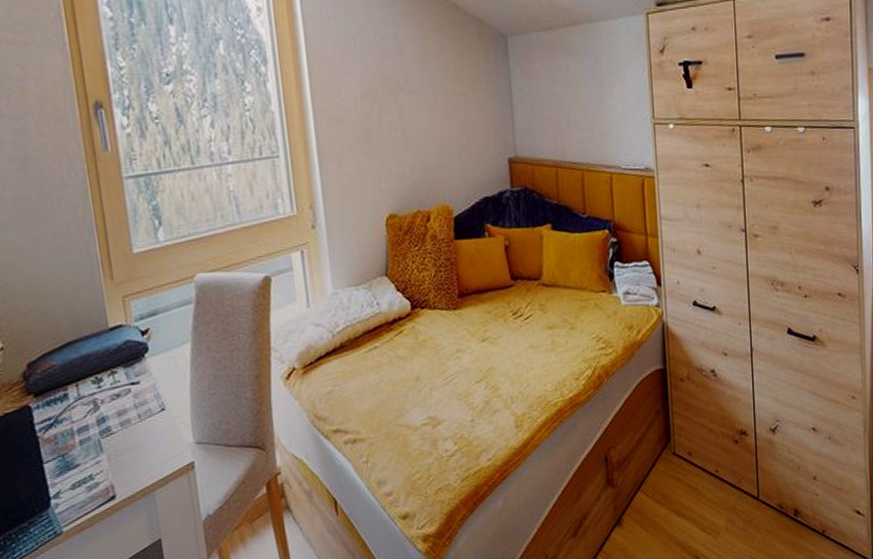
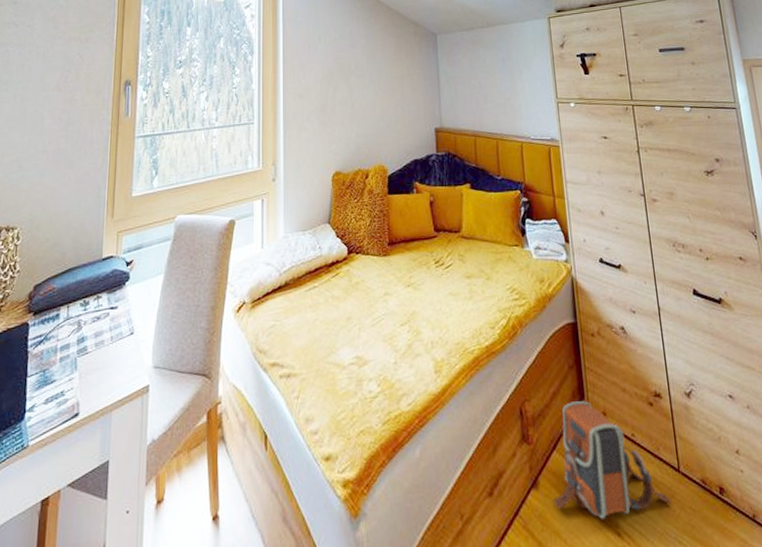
backpack: none [636,443,750,546] -> present [553,401,673,519]

